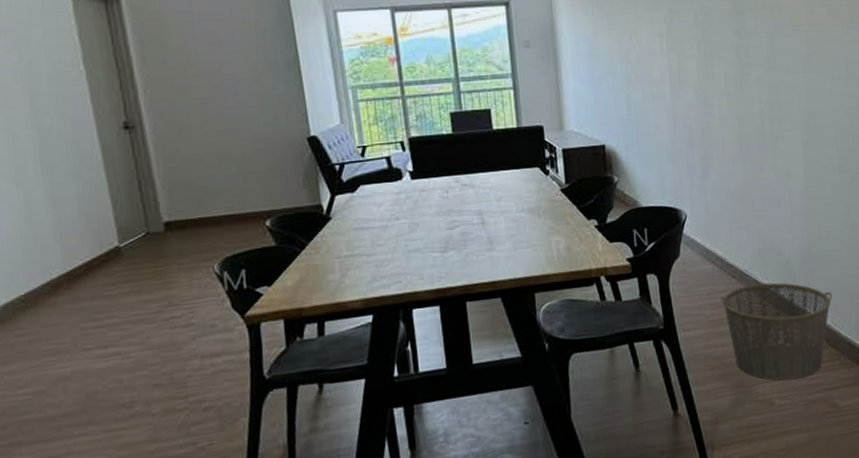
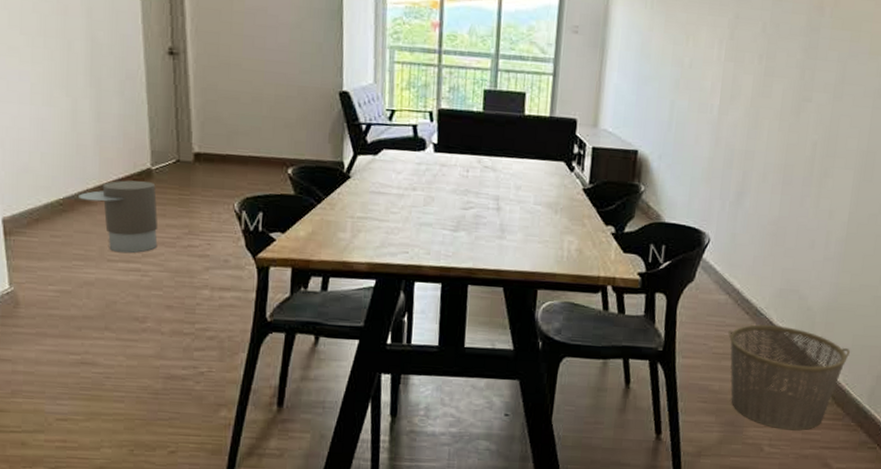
trash can: none [42,260,137,340] -> present [79,180,158,253]

